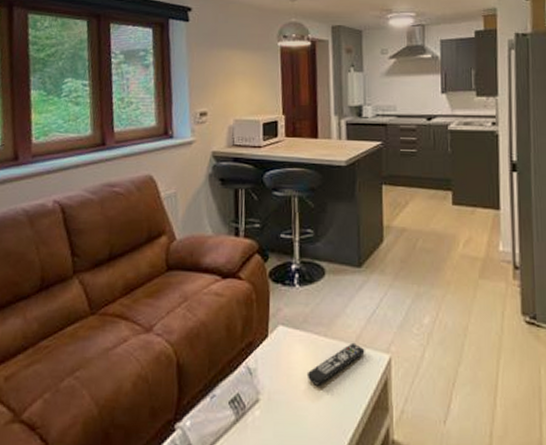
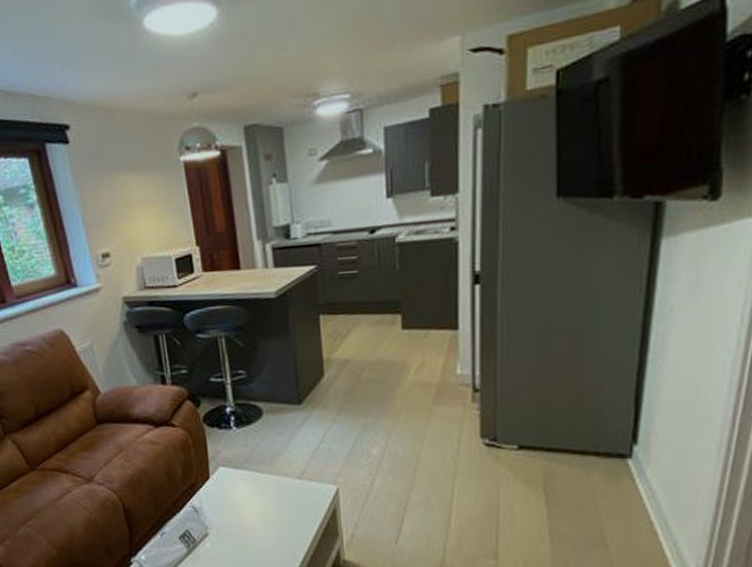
remote control: present [306,342,365,386] -> none [252,477,311,518]

